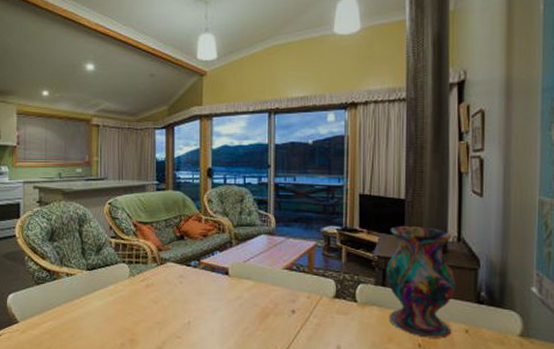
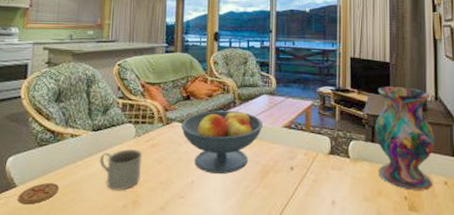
coaster: none [19,320,58,340] -> present [17,183,59,205]
mug: none [96,289,138,329] -> present [100,149,143,191]
fruit bowl: none [176,250,261,315] -> present [181,110,262,174]

